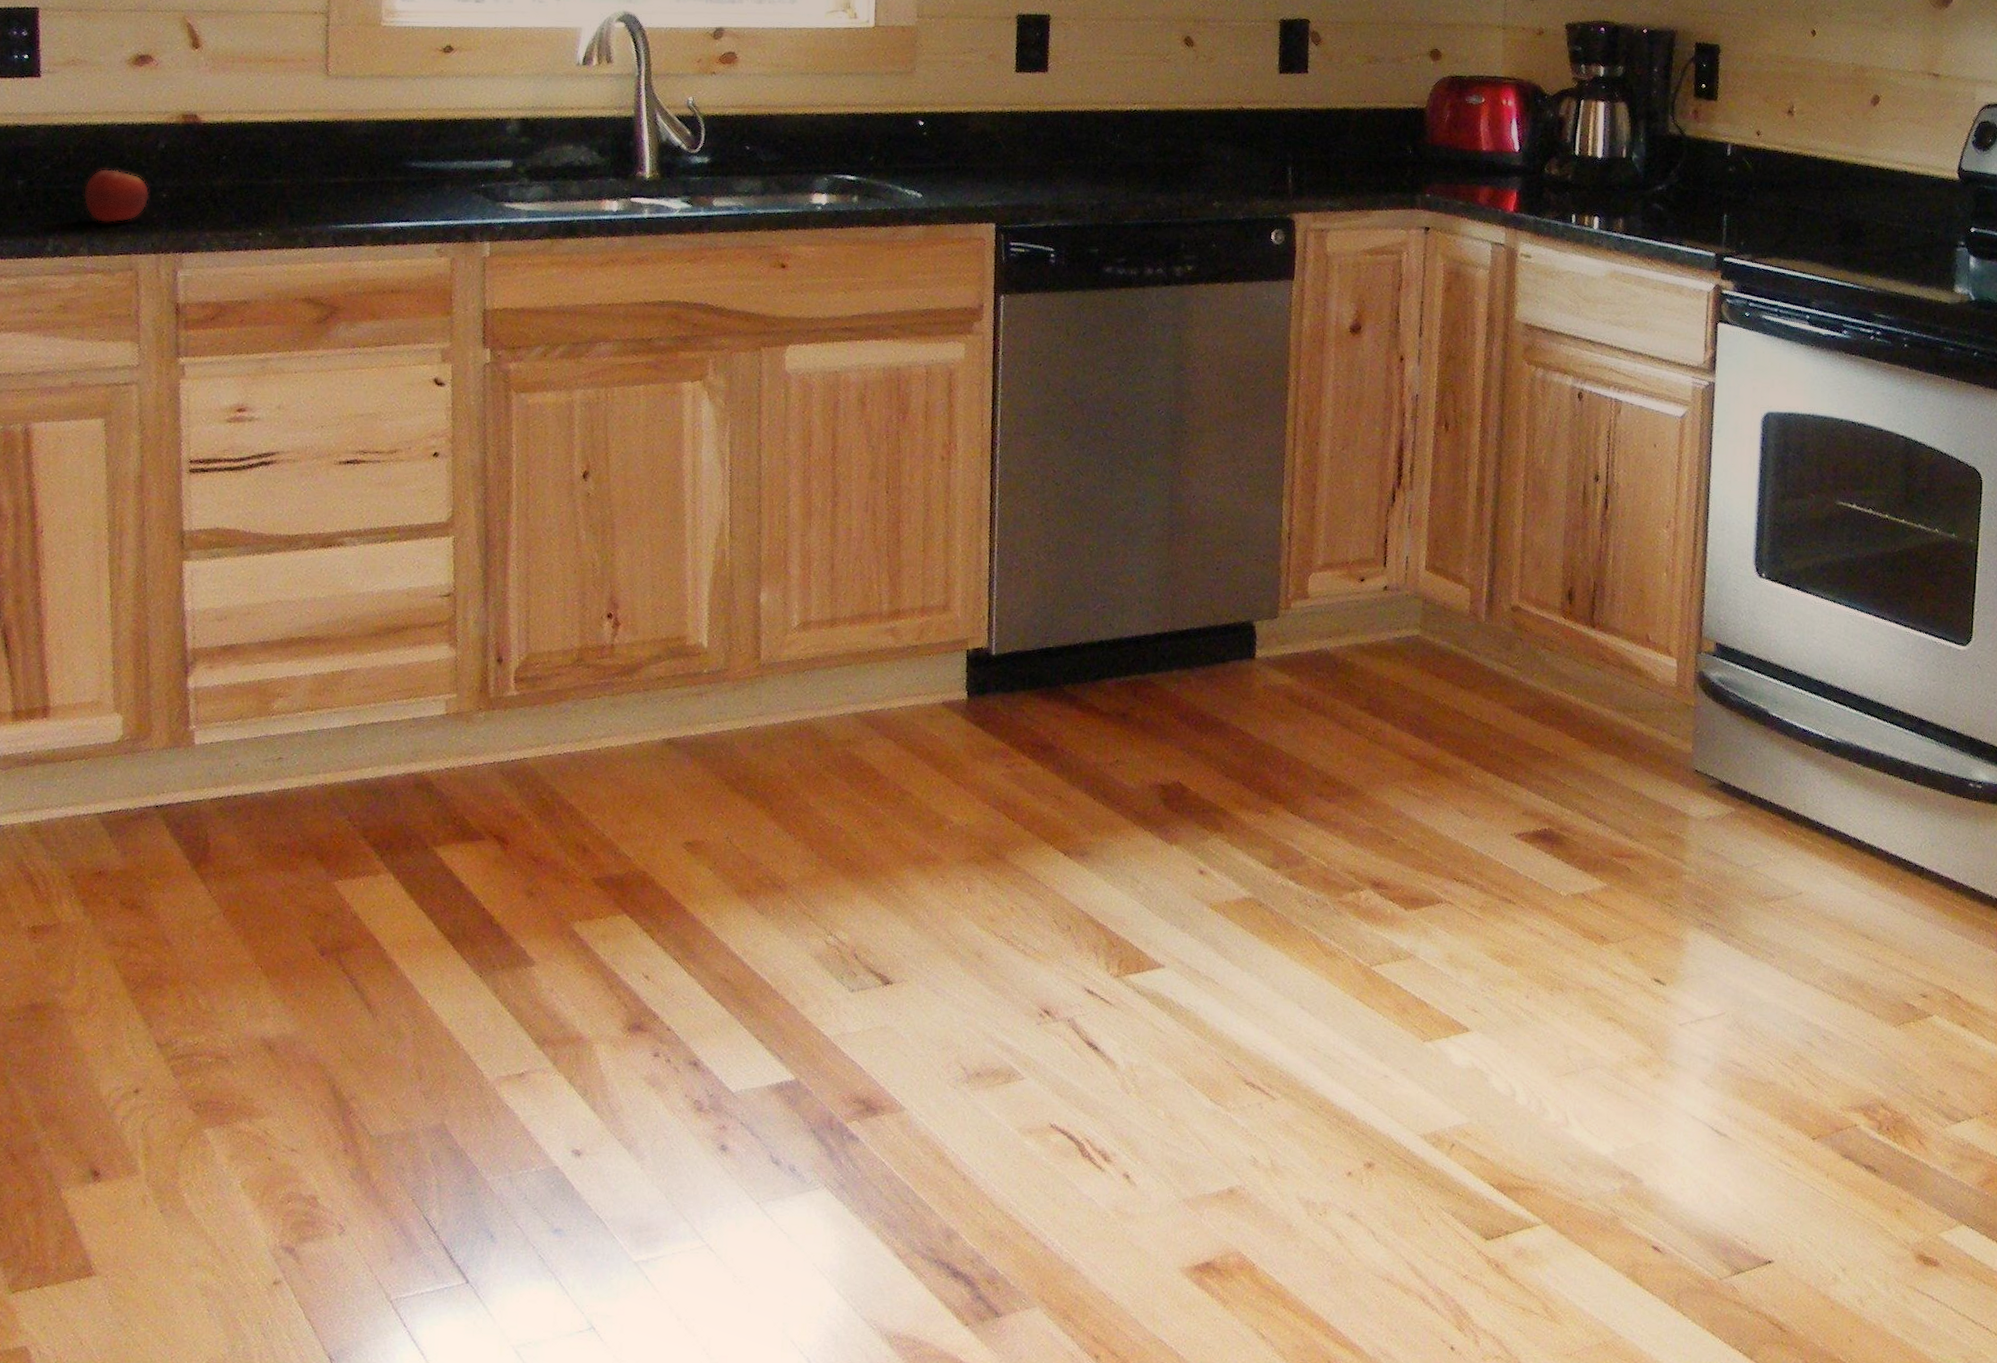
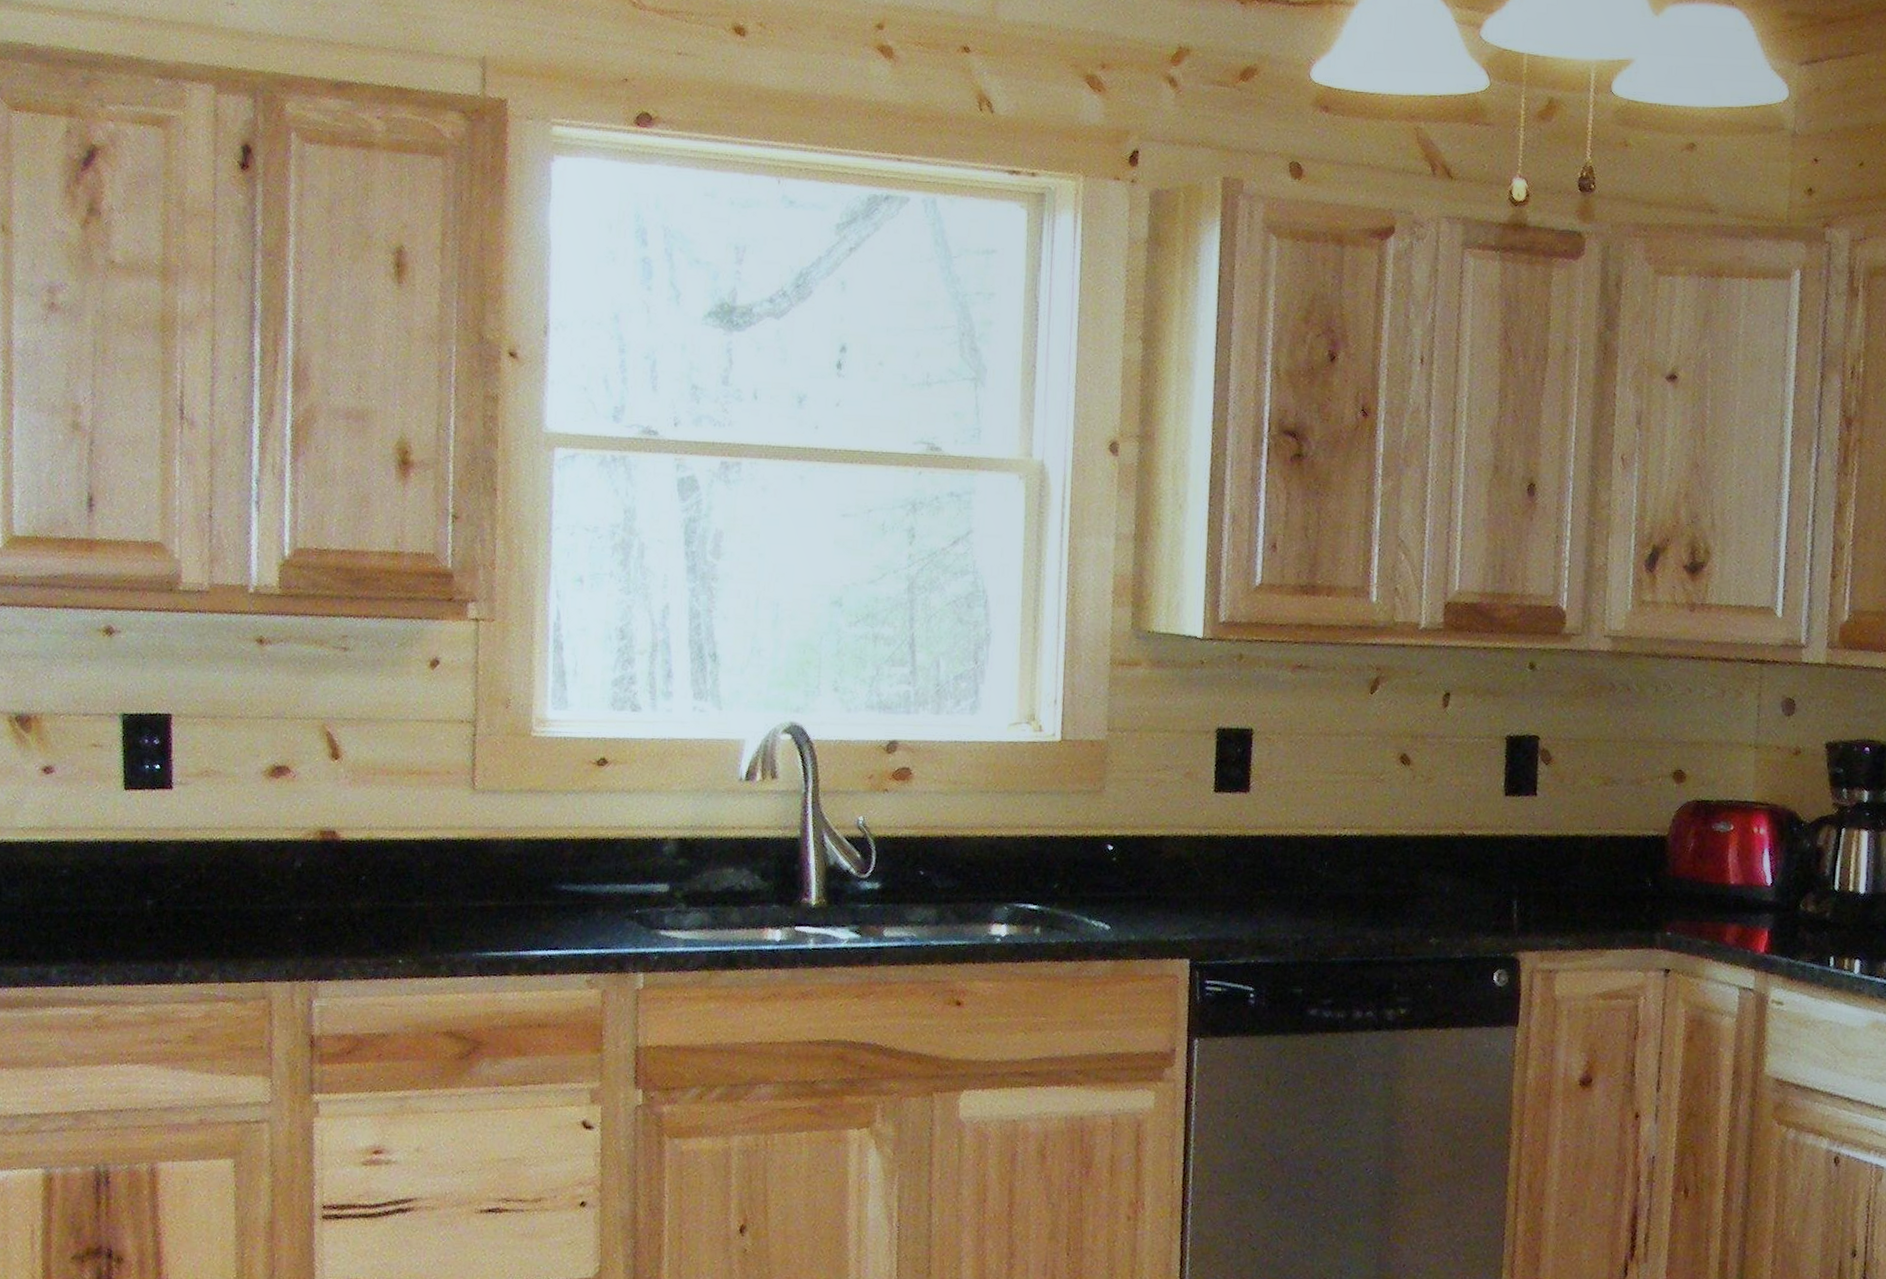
fruit: present [83,168,150,224] -> none [215,888,285,948]

